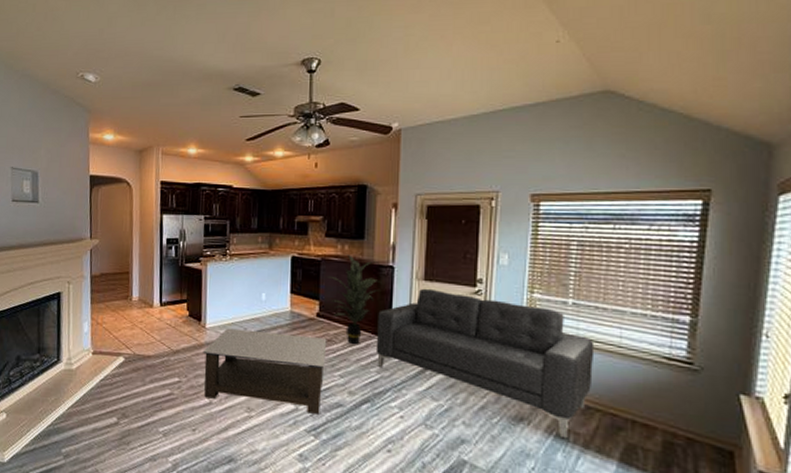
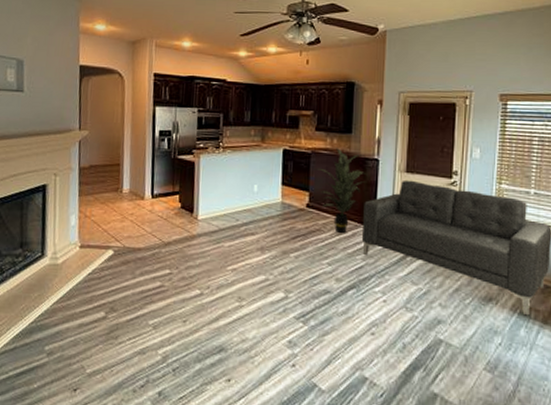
coffee table: present [202,328,327,414] -> none [194,219,316,301]

